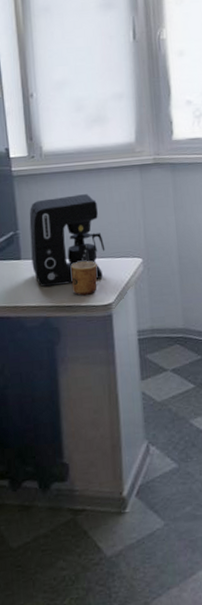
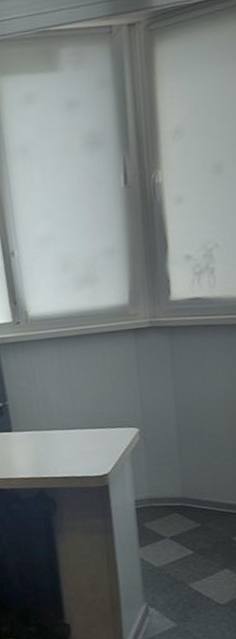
coffee maker: present [29,194,105,288] -> none [17,362,100,459]
cup: present [70,261,97,296] -> none [64,432,93,467]

